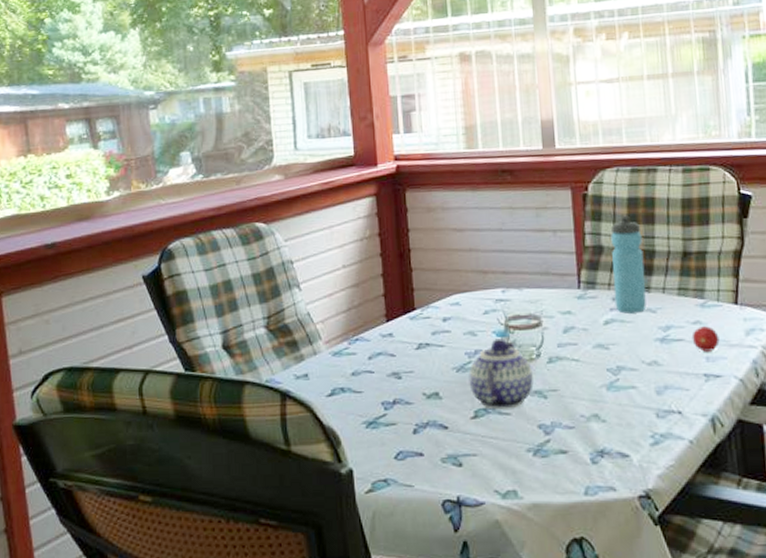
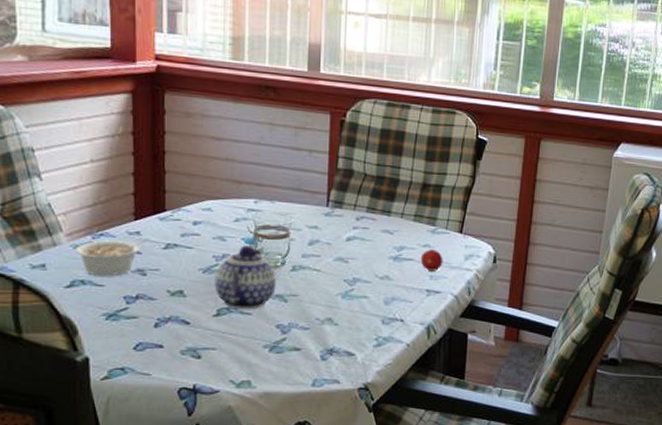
legume: none [333,339,402,383] -> present [75,238,150,277]
water bottle: present [611,215,647,314] -> none [358,144,390,233]

